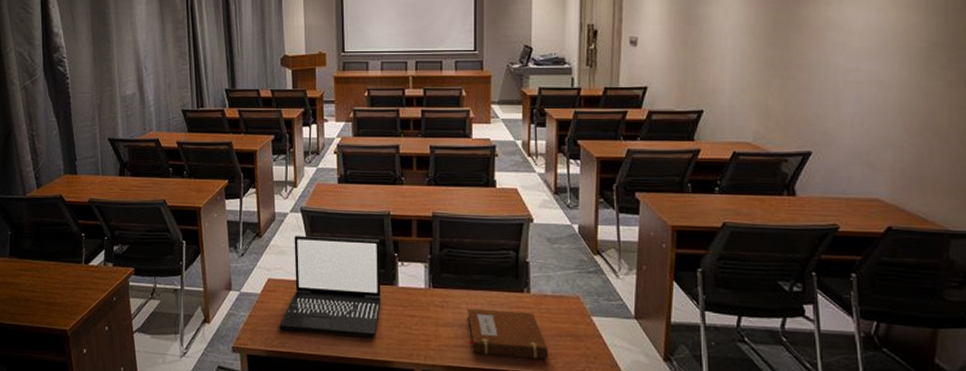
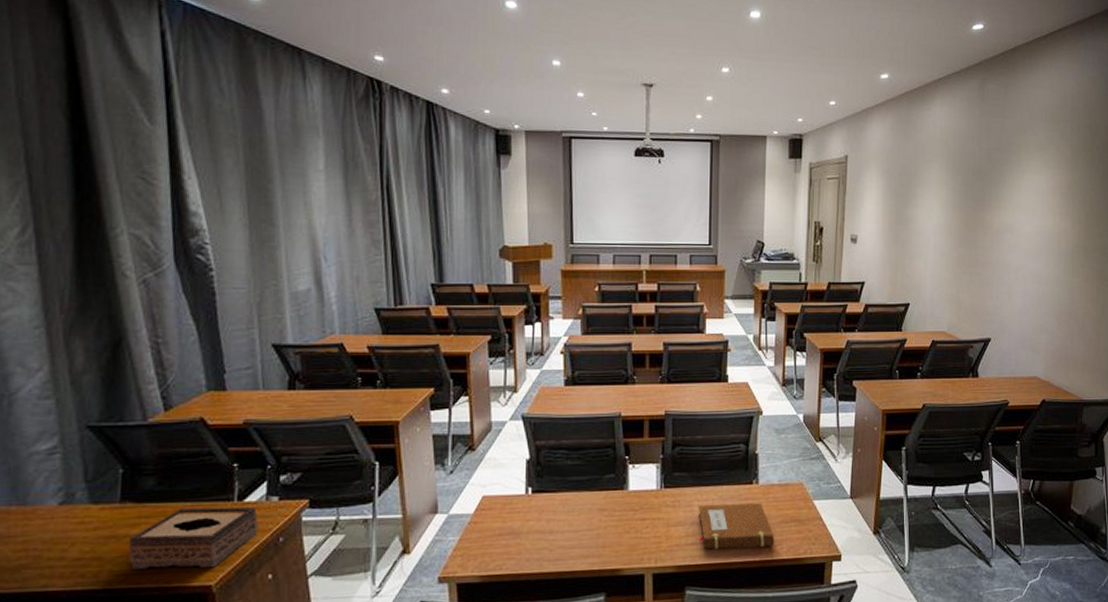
tissue box: none [14,266,99,316] -> present [128,507,258,570]
laptop: present [279,236,381,339] -> none [496,443,611,551]

